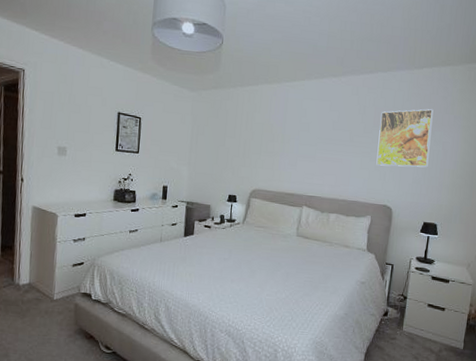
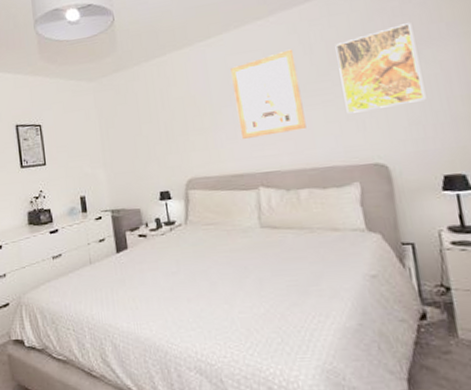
wall art: none [300,106,352,170] -> present [231,49,306,139]

